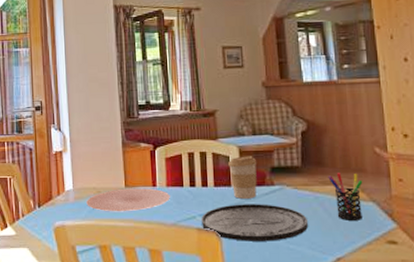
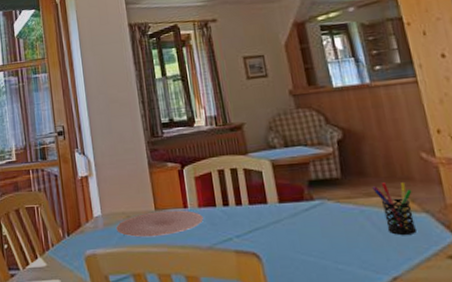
plate: present [202,204,308,241] -> none [238,220,356,263]
coffee cup: present [228,156,257,199] -> none [262,170,296,217]

